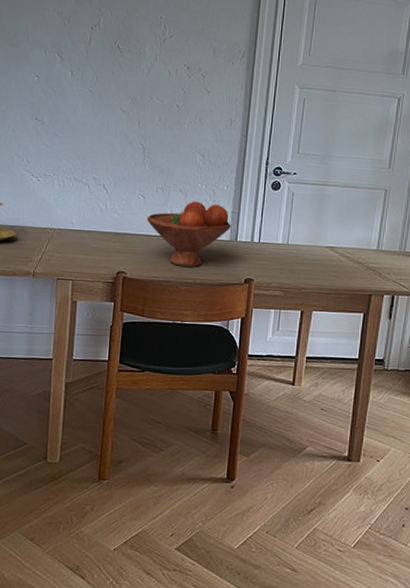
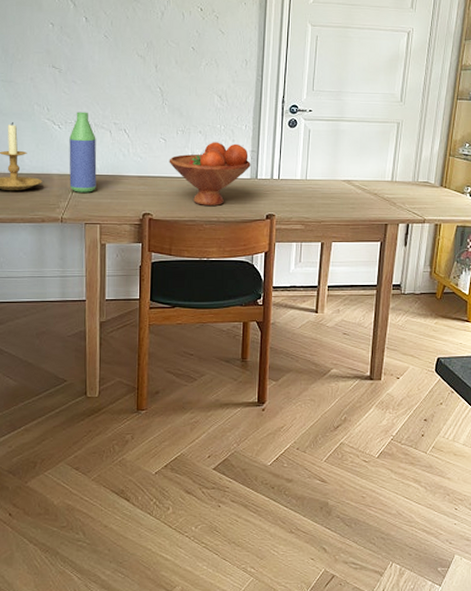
bottle: none [44,165,74,247] -> present [69,112,97,193]

